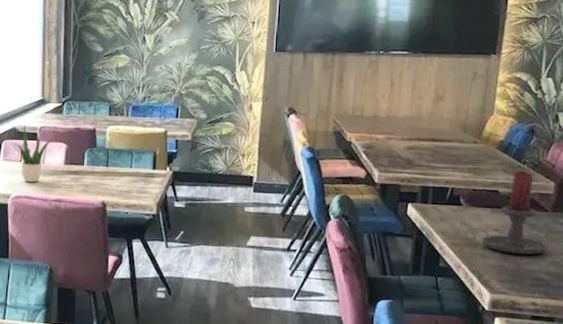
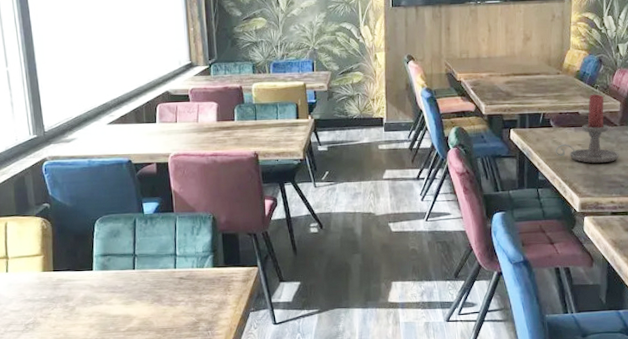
potted plant: present [14,125,54,182] -> none [168,88,205,140]

